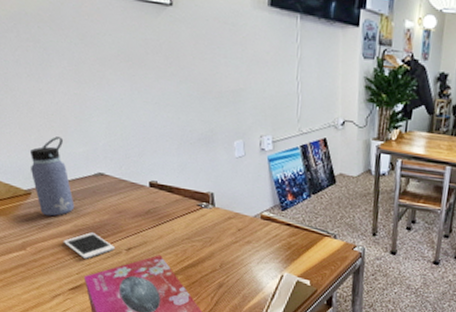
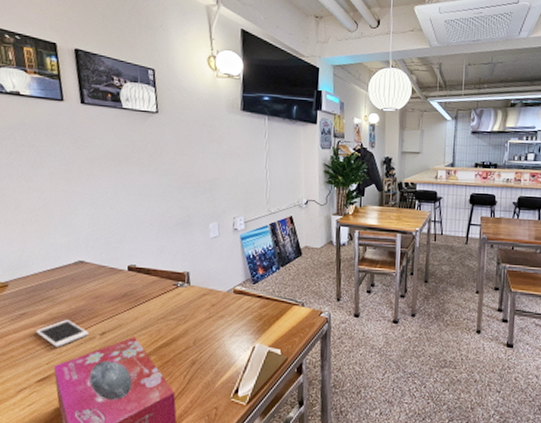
water bottle: present [30,137,75,217] -> none [10,229,52,307]

